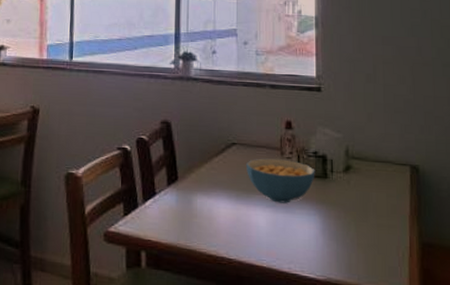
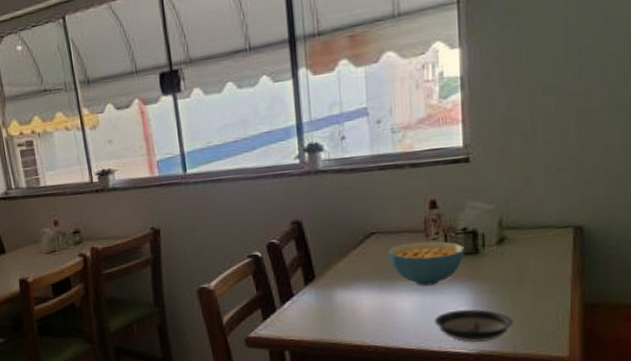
saucer: none [286,231,358,270] -> present [435,309,514,343]

